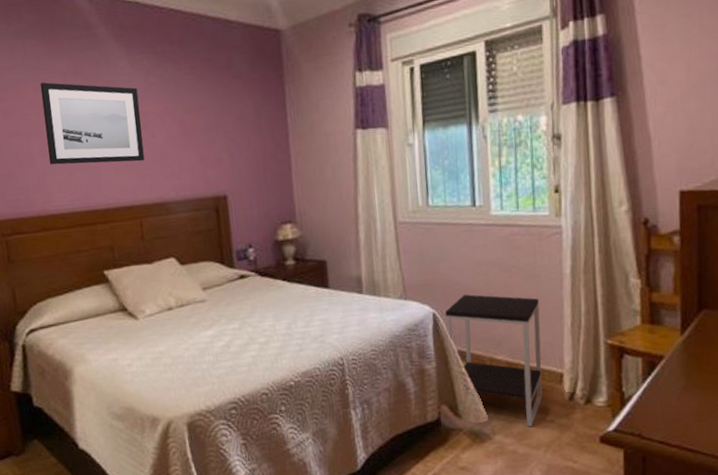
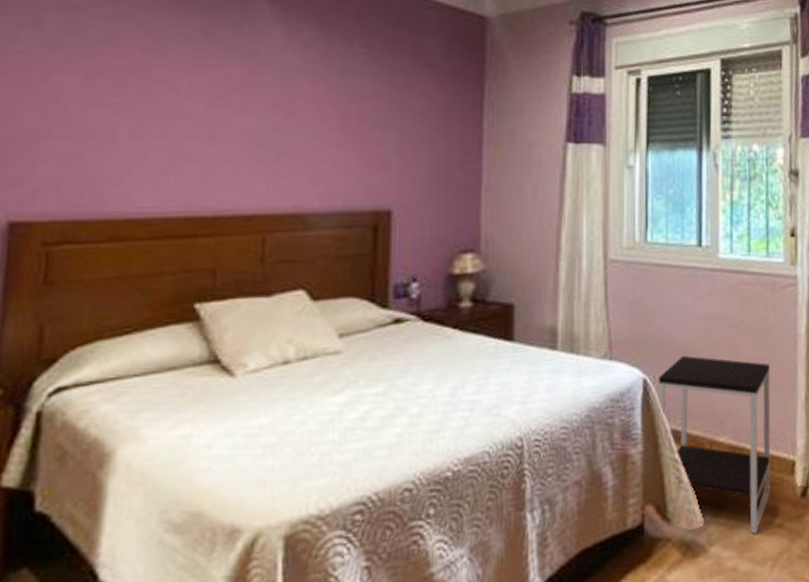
wall art: present [40,82,145,165] -> none [141,42,289,157]

